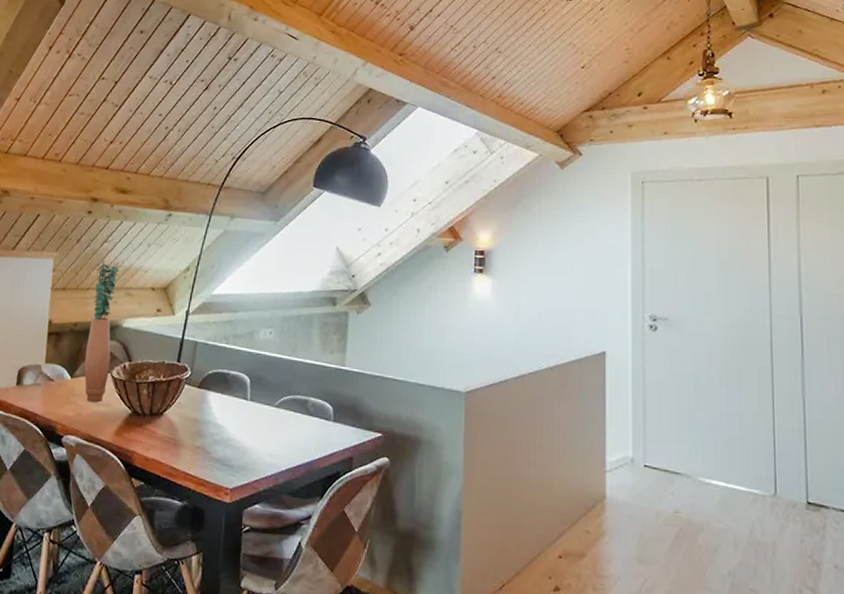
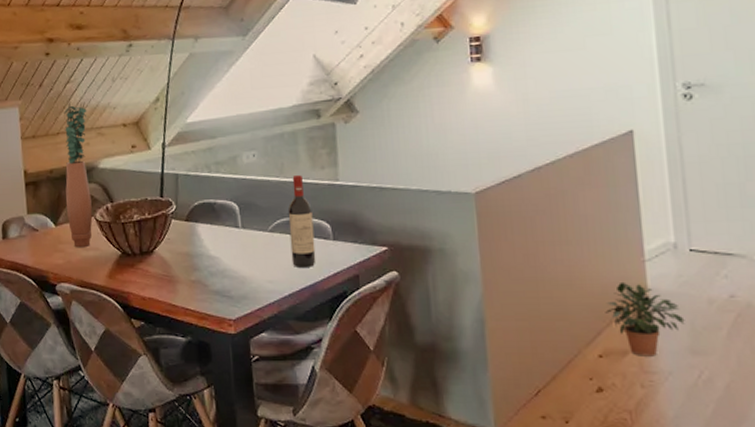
wine bottle: none [292,356,318,446] -> present [287,175,316,269]
potted plant: none [568,488,635,562] -> present [605,281,685,357]

